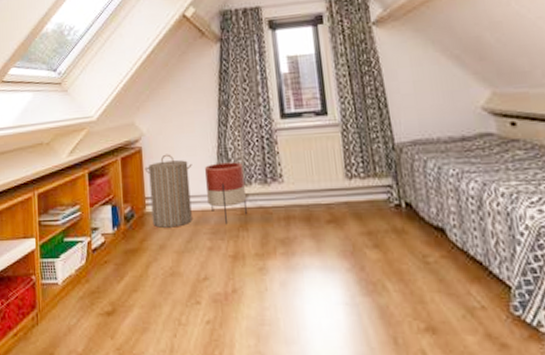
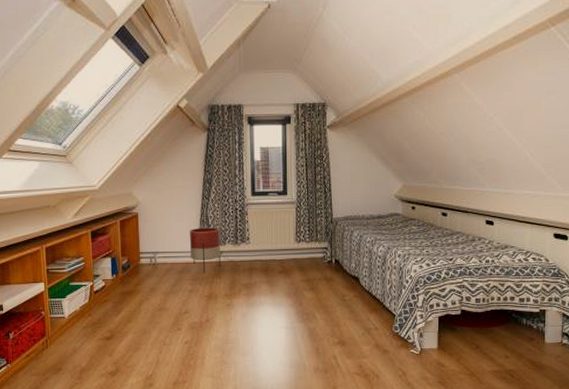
laundry hamper: present [145,154,192,228] -> none [140,219,180,275]

